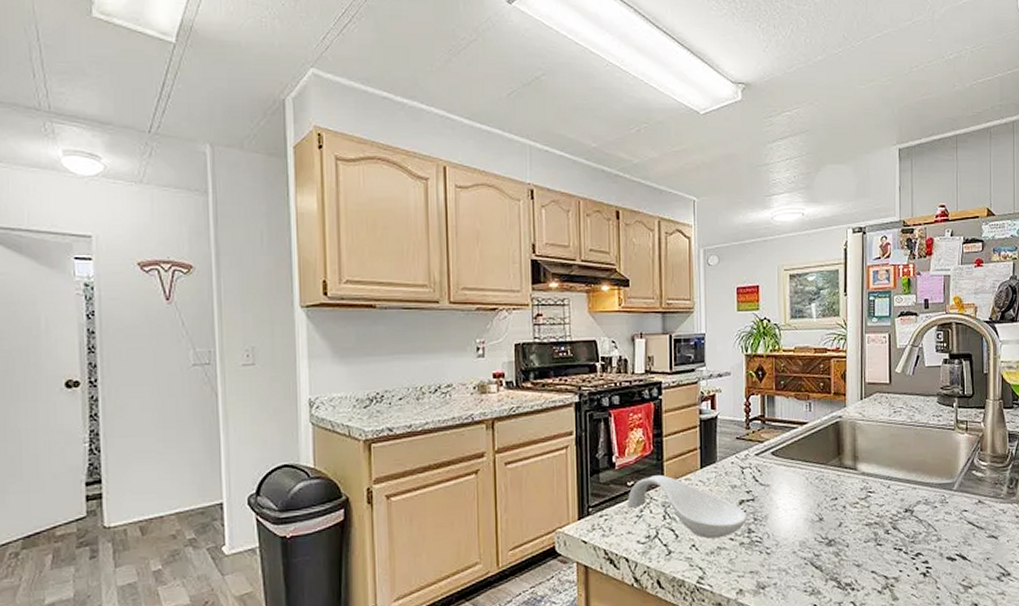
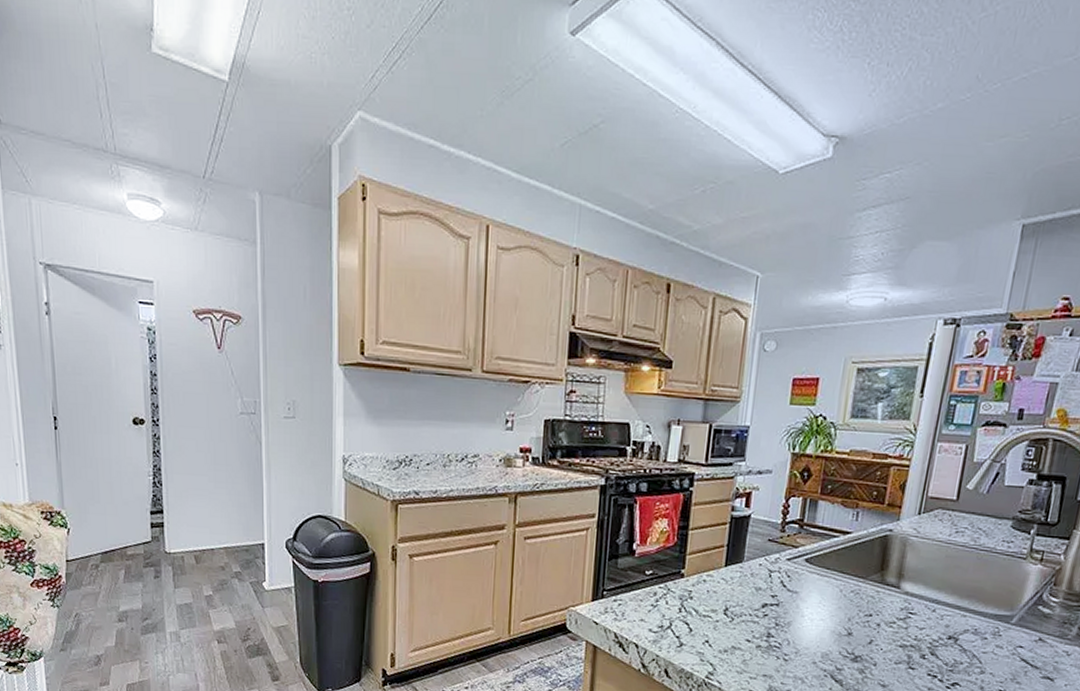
spoon rest: present [628,475,747,539] -> none [643,567,769,638]

